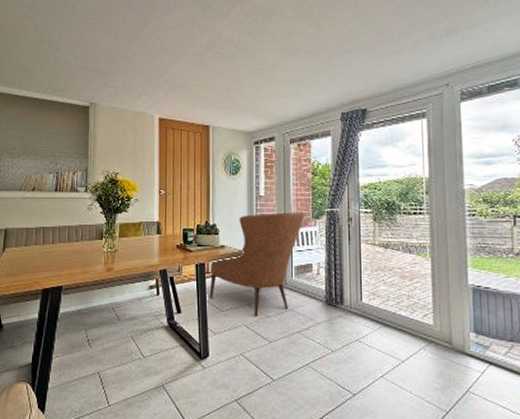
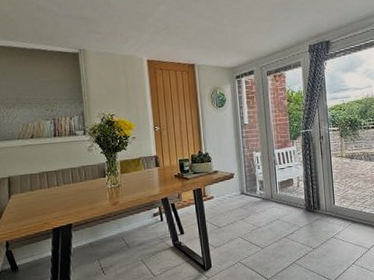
chair: present [209,212,305,317] -> none [206,135,284,229]

